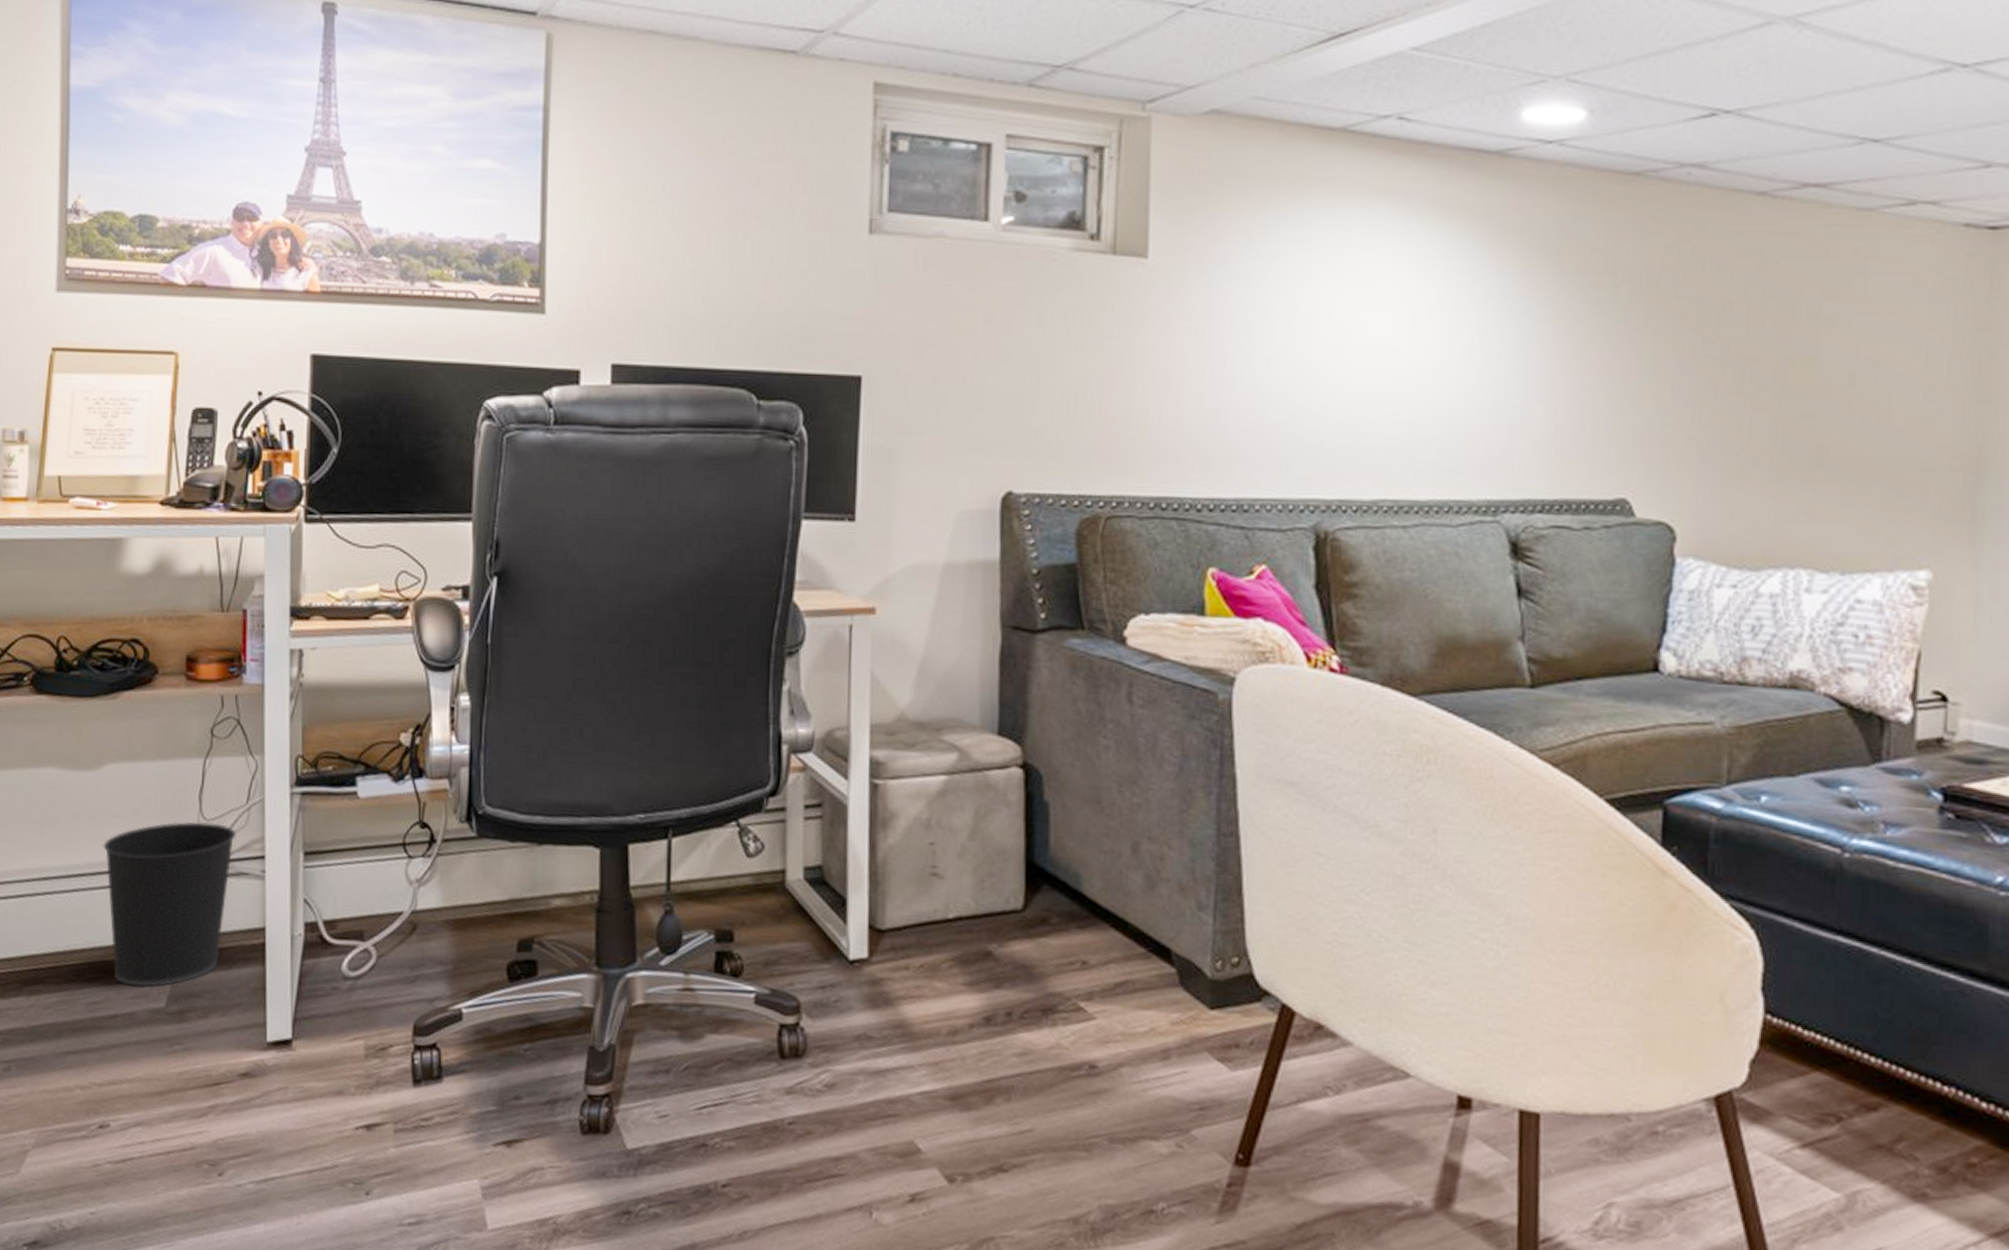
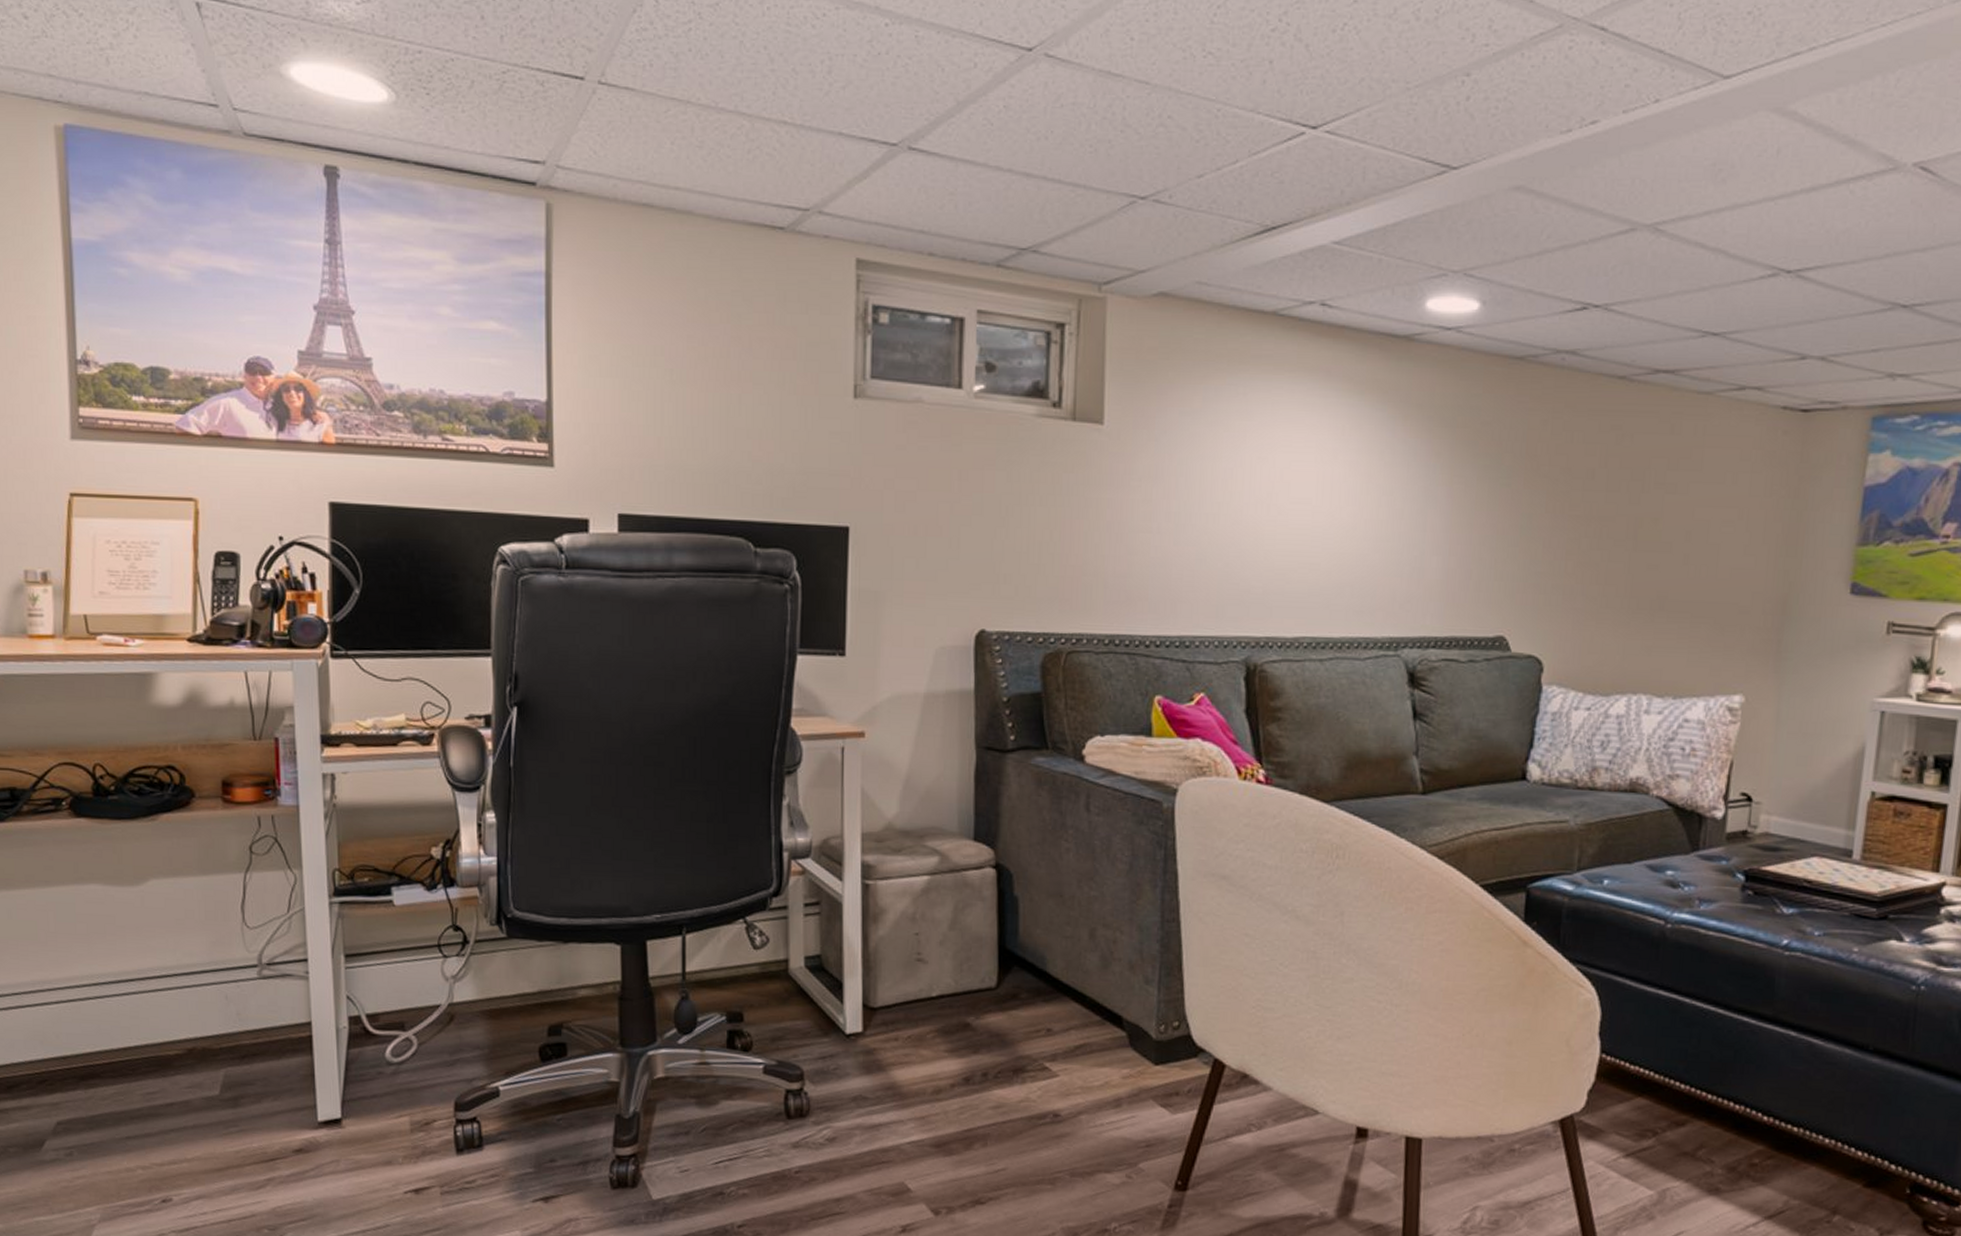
wastebasket: present [103,821,236,988] -> none [150,929,279,1078]

